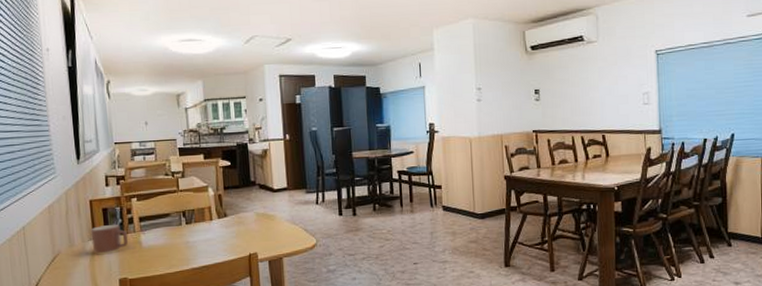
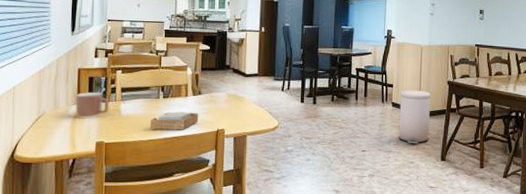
napkin holder: none [174,237,228,260] -> present [149,111,199,130]
pedal bin: none [451,189,489,250] -> present [398,90,431,143]

